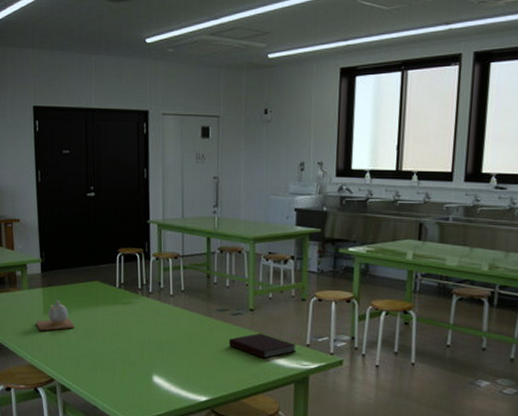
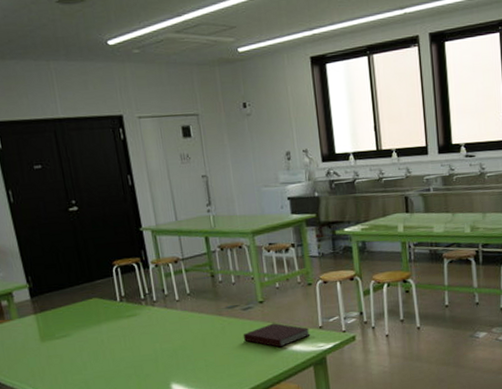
teapot: present [36,300,75,332] -> none [34,325,79,361]

